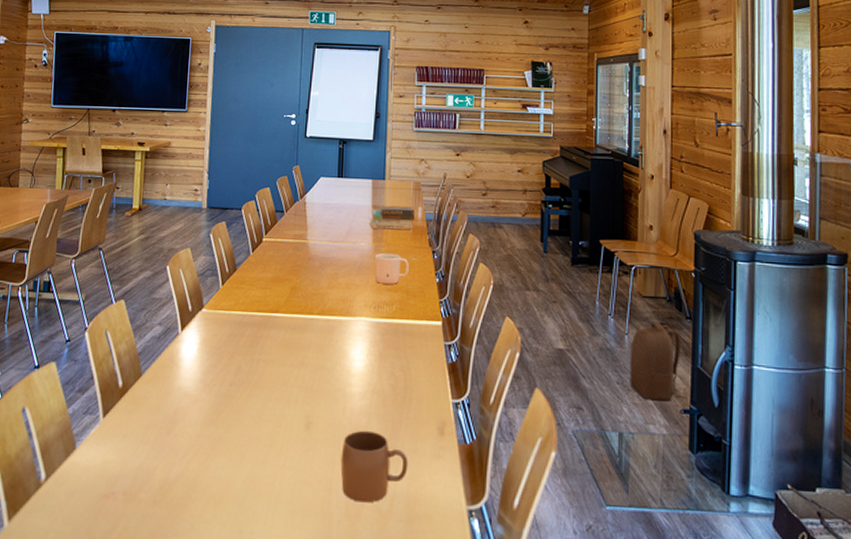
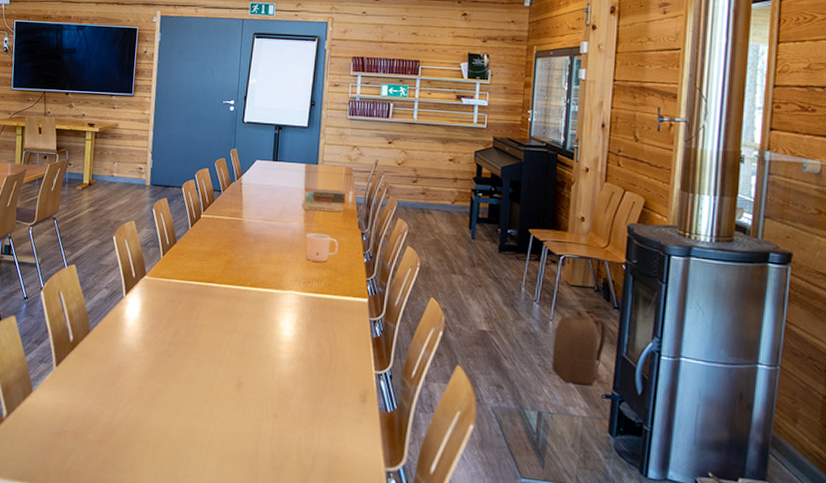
mug: present [340,430,408,503] -> none [267,393,331,458]

